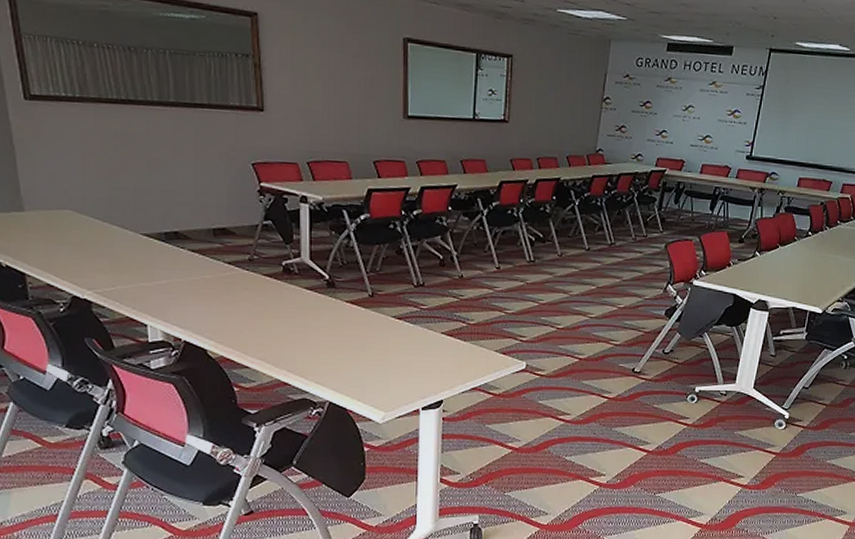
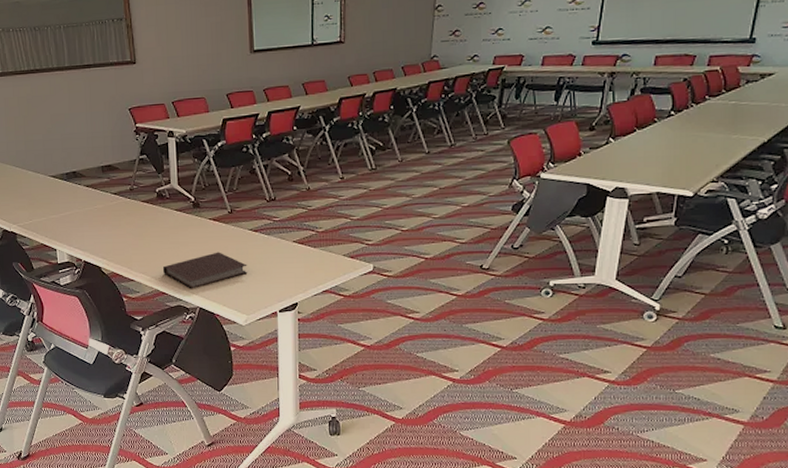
notebook: none [285,339,388,381] -> present [162,252,248,289]

